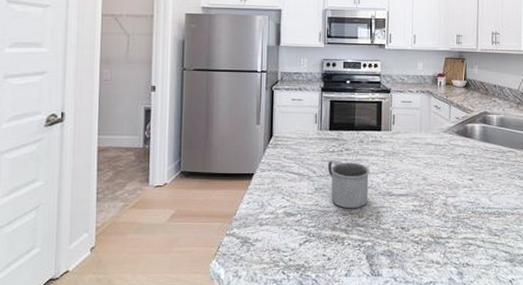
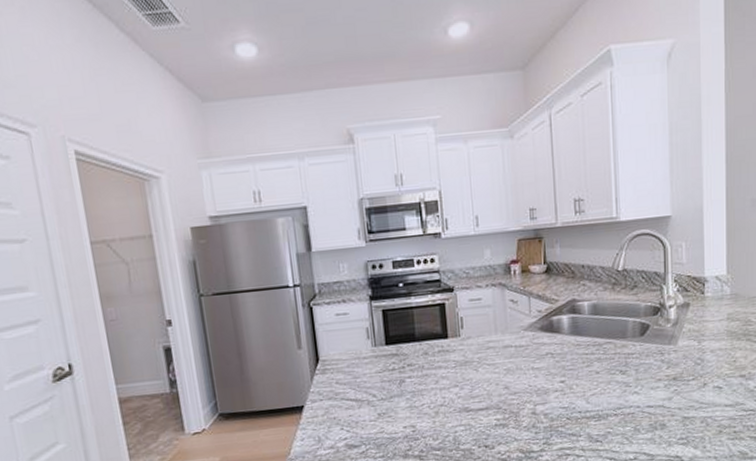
mug: present [327,159,370,209] -> none [388,378,442,433]

